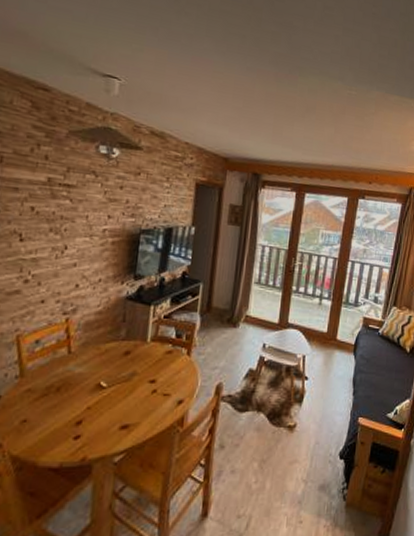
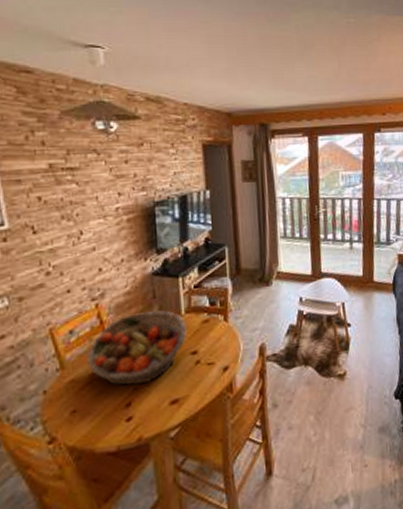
fruit basket: none [47,334,150,405] -> present [87,310,187,386]

